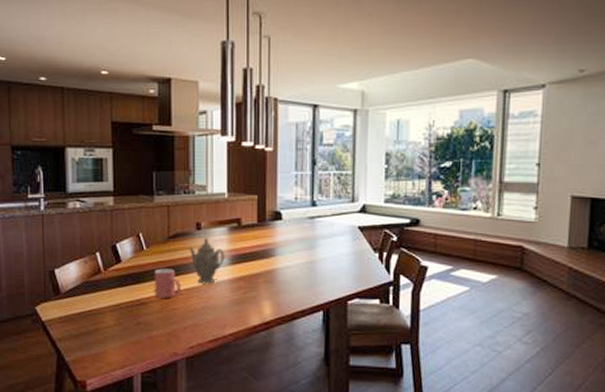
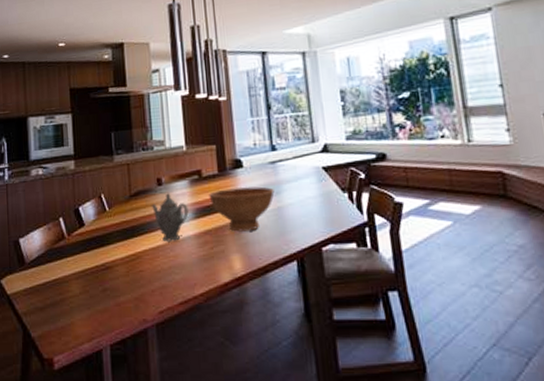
mug: present [154,268,181,298] -> none [118,228,146,260]
bowl: none [246,239,310,281] -> present [209,186,275,232]

